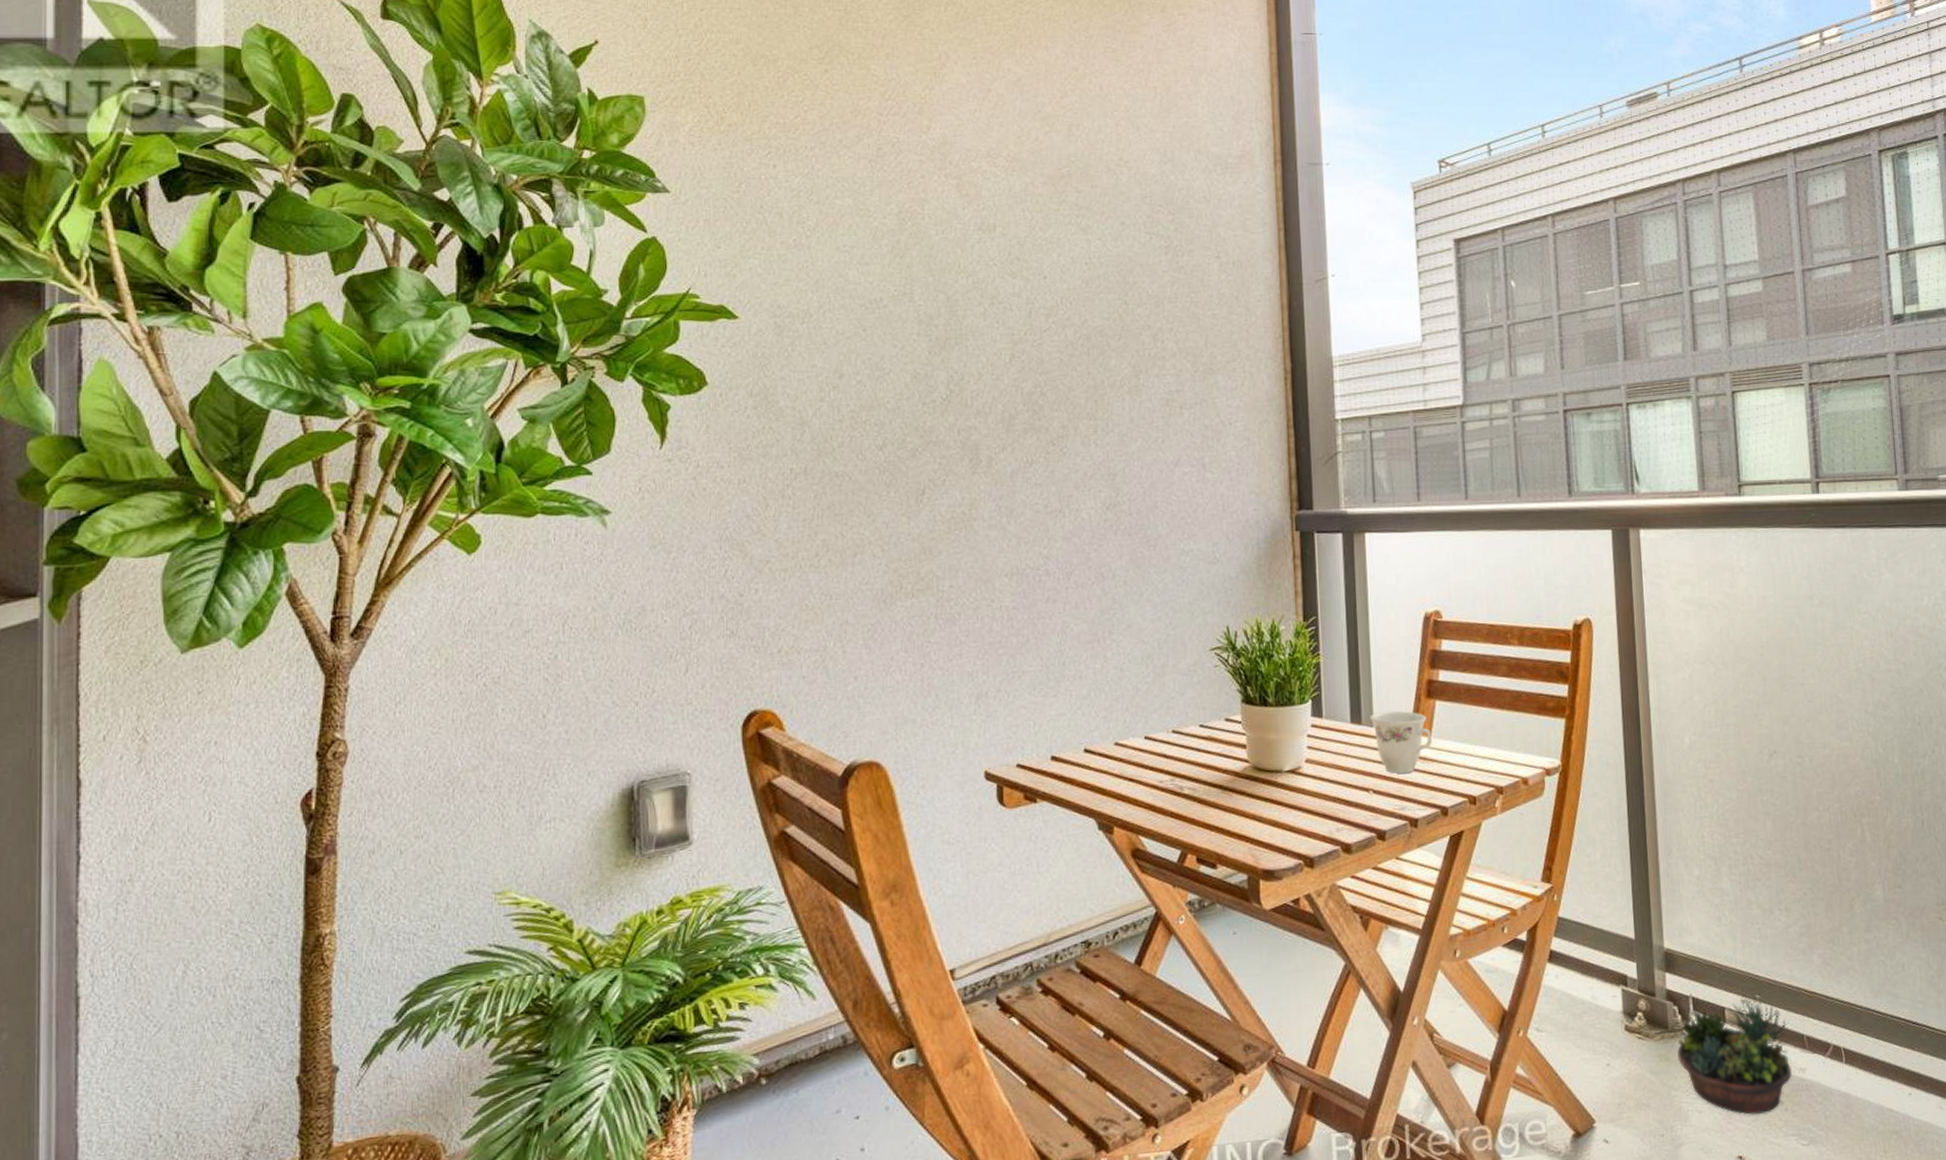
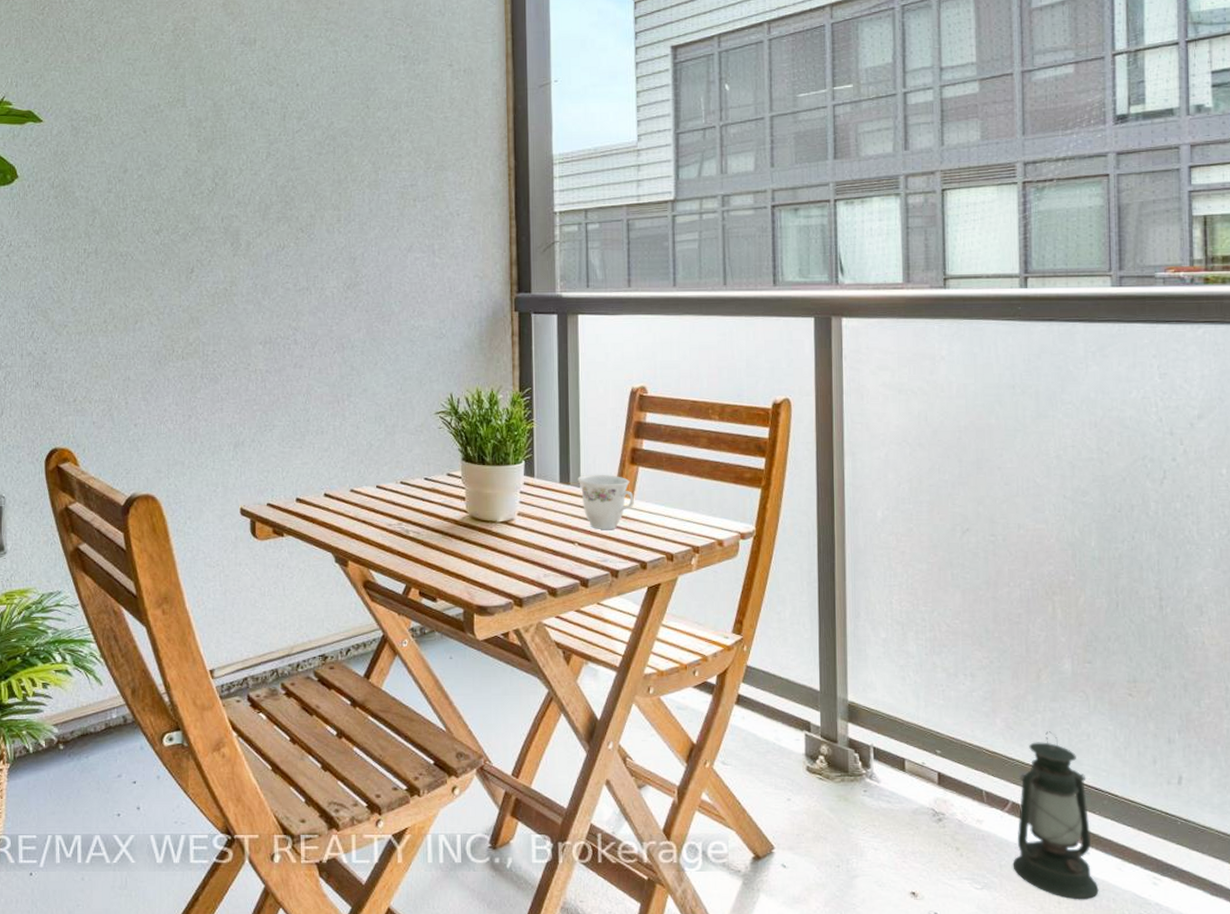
succulent planter: present [1677,994,1792,1114] -> none [856,748,969,856]
lantern: none [1837,964,1923,1147] -> present [1013,731,1099,900]

